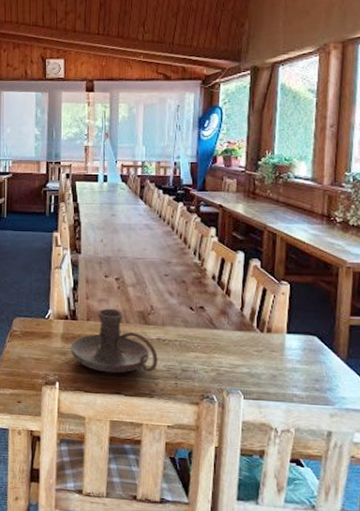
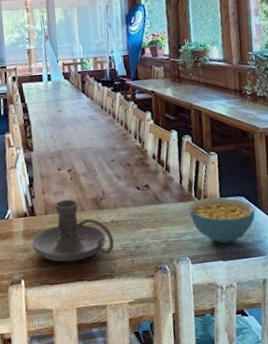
cereal bowl: none [247,331,329,384] -> present [188,197,255,244]

